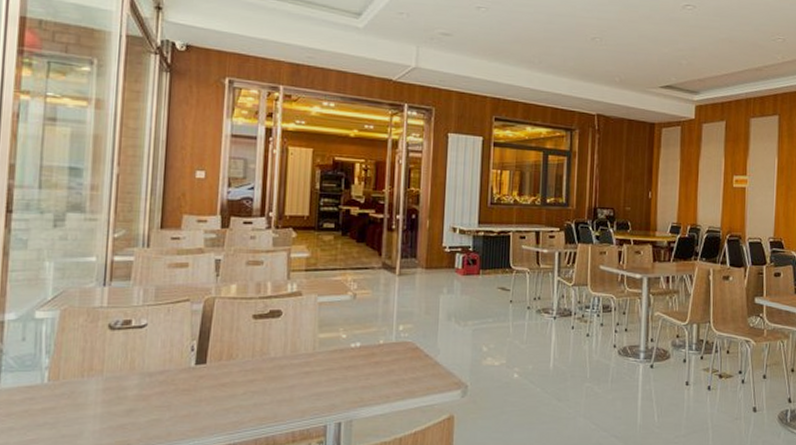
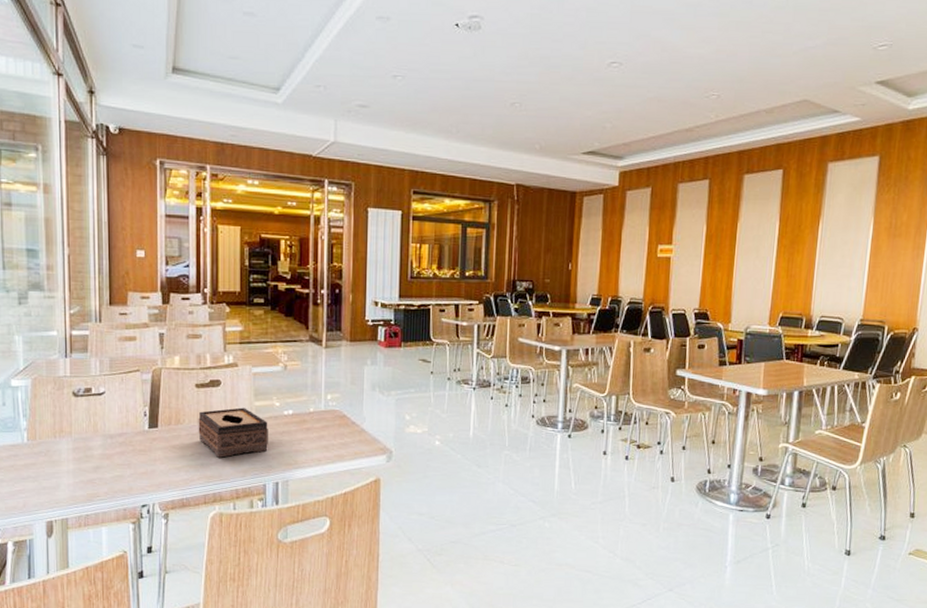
tissue box: none [252,340,333,396] -> present [198,407,268,458]

